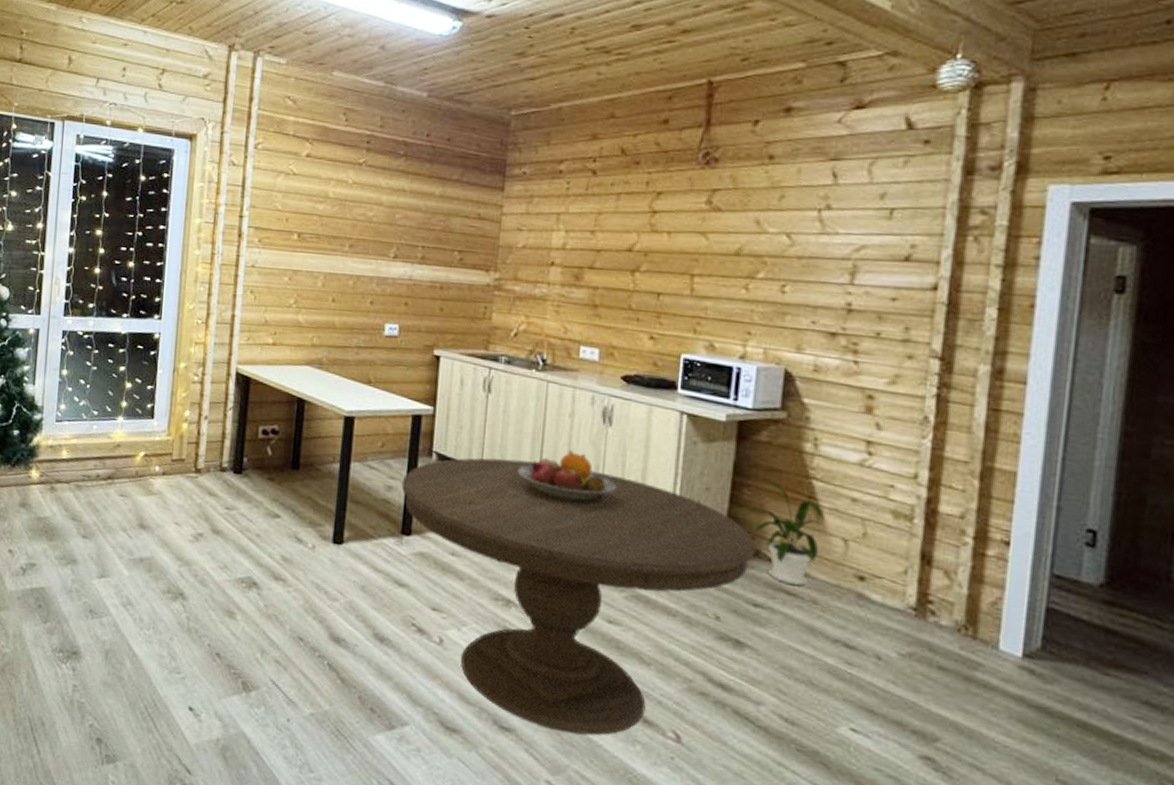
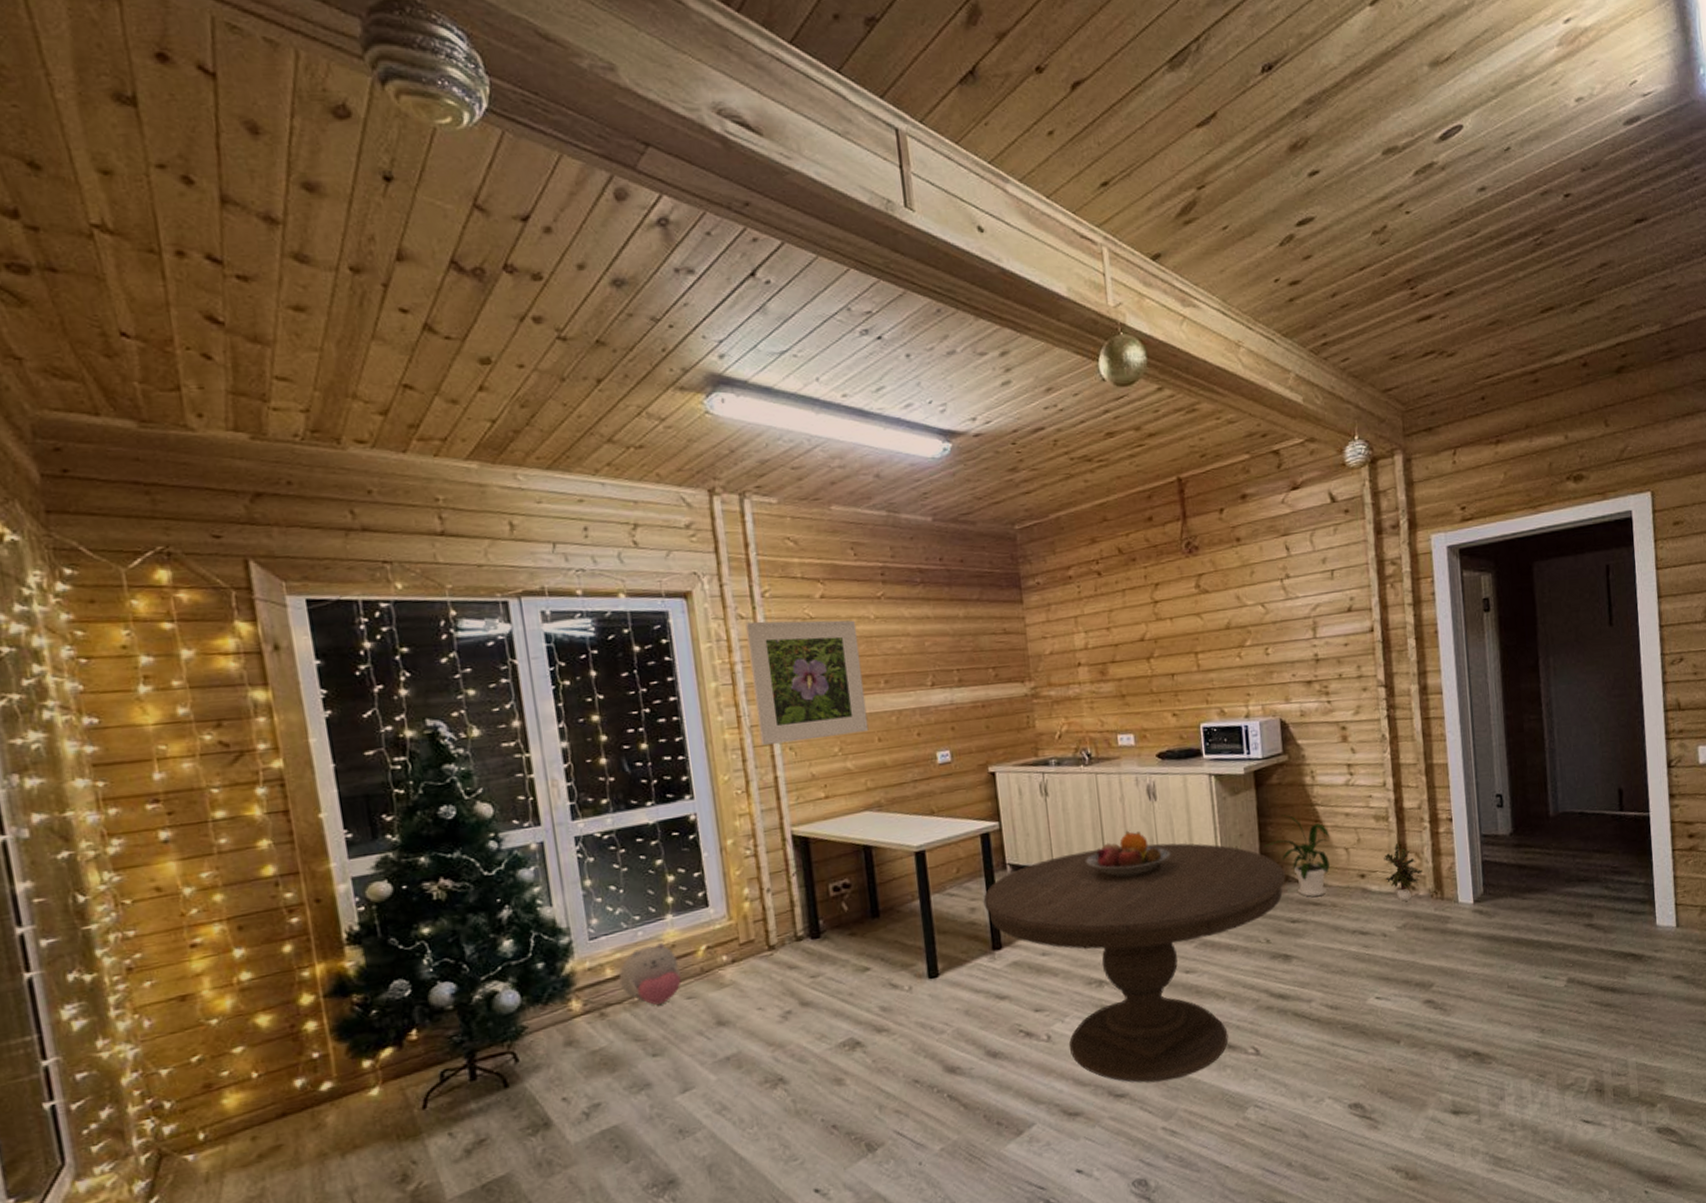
plush toy: none [71,439,119,494] -> present [619,943,682,1005]
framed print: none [226,169,334,291] -> present [745,620,869,745]
potted plant: none [892,552,951,626] -> present [1384,843,1423,902]

